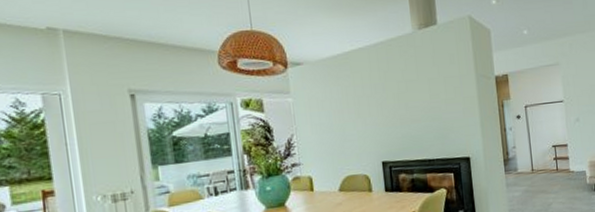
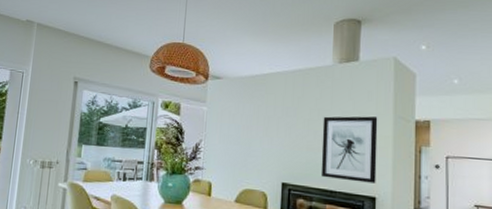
wall art: none [411,79,468,148] -> present [320,116,378,184]

